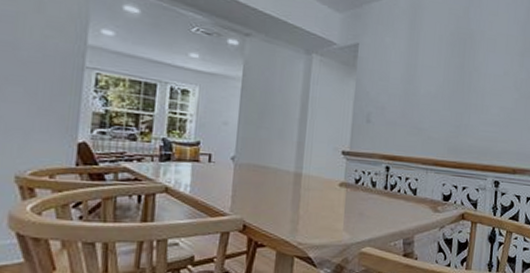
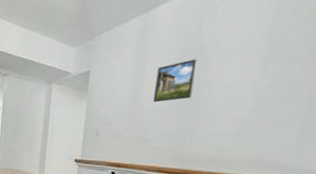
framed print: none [427,44,467,88] -> present [152,59,198,103]

